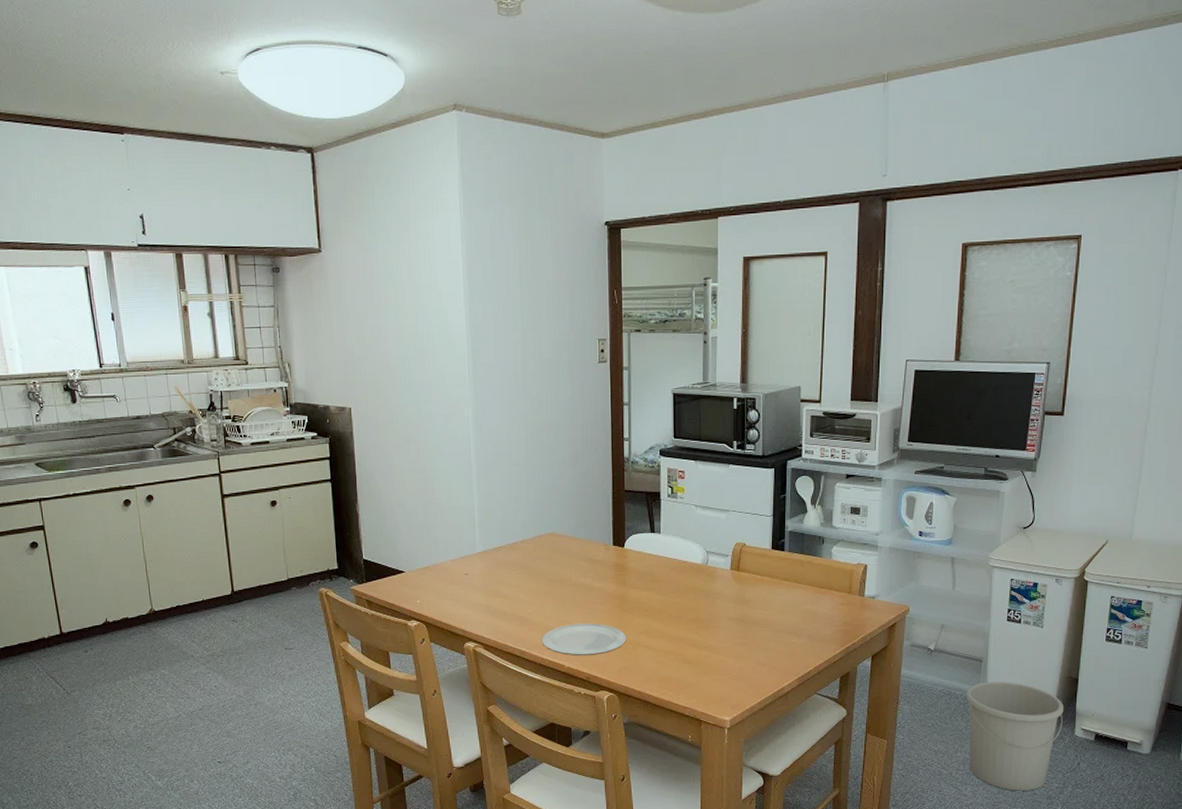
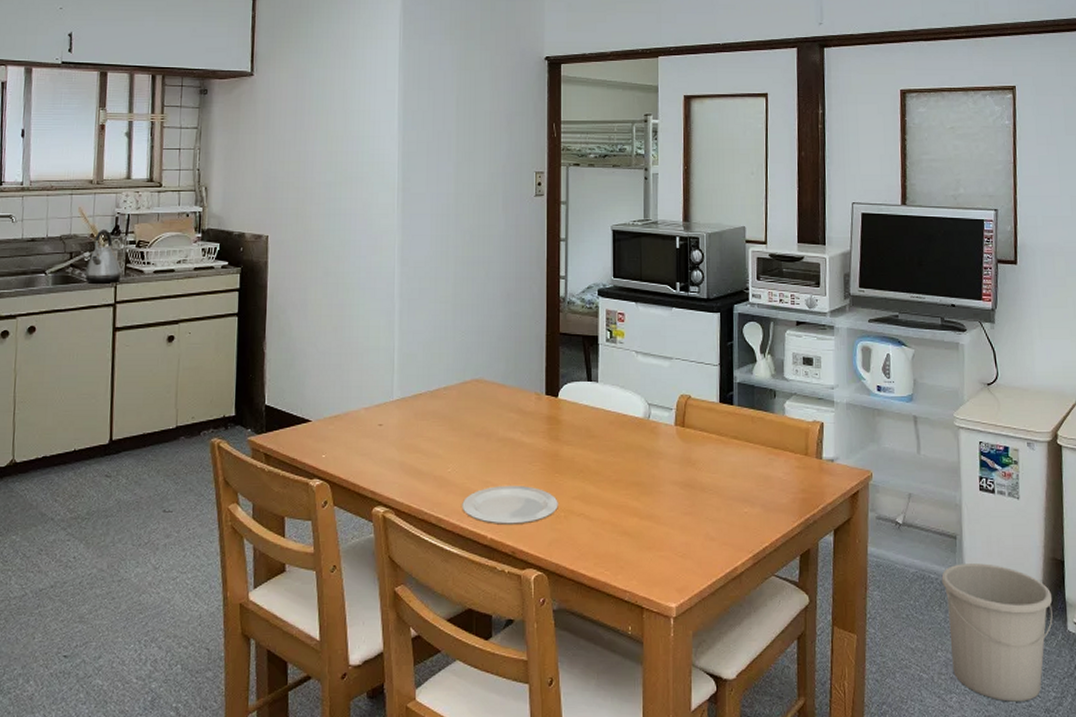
kettle: none [189,406,222,457] -> present [85,230,122,285]

